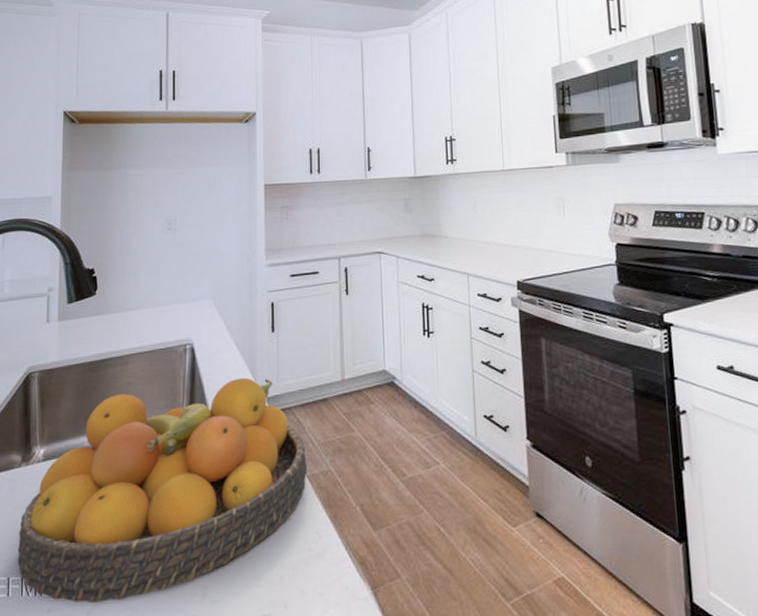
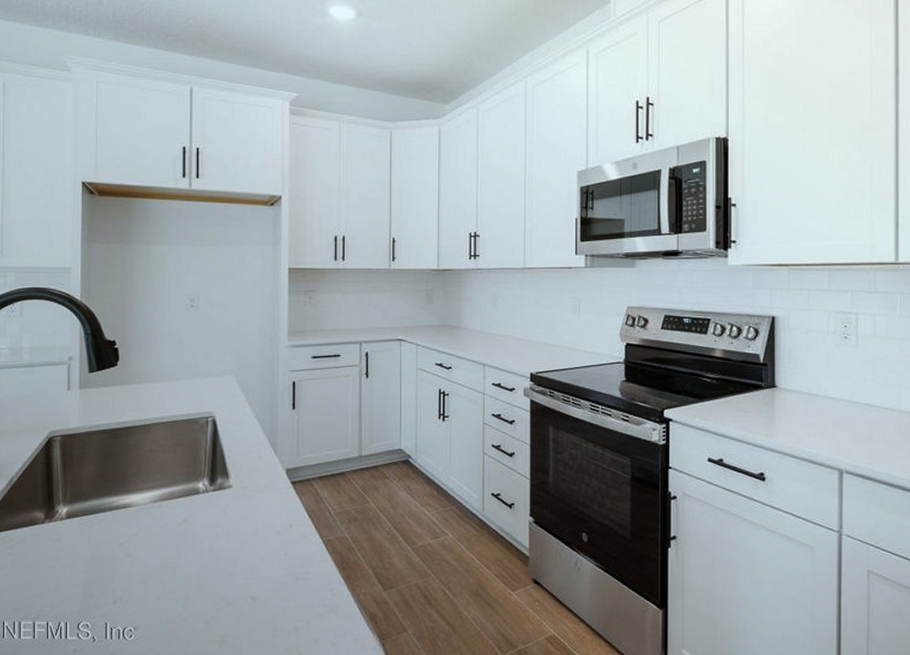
fruit bowl: present [17,377,307,604] -> none [42,450,323,647]

